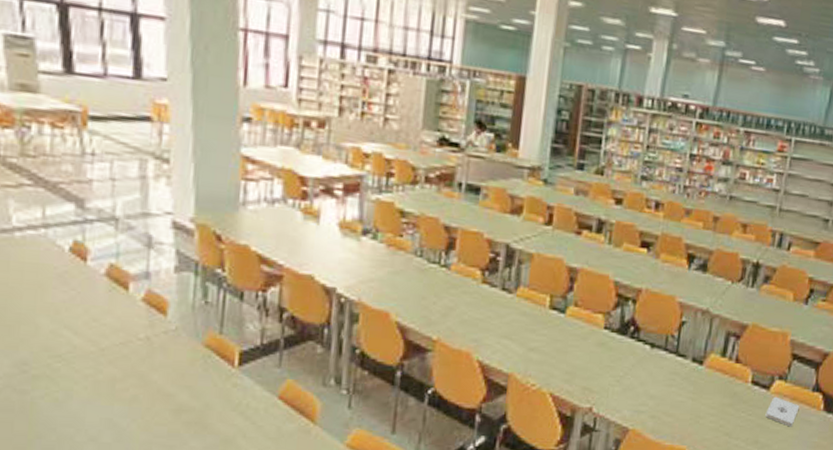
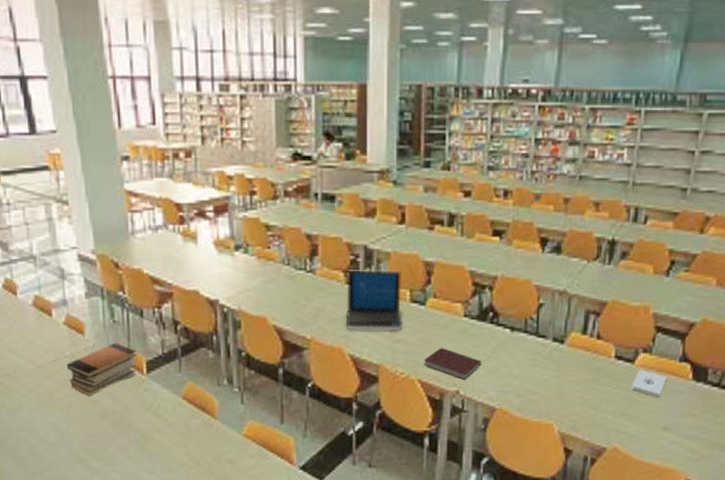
book stack: none [137,327,230,390] -> present [66,342,137,397]
laptop: none [477,268,543,338] -> present [345,270,404,330]
notebook: none [558,360,618,396] -> present [424,348,482,380]

